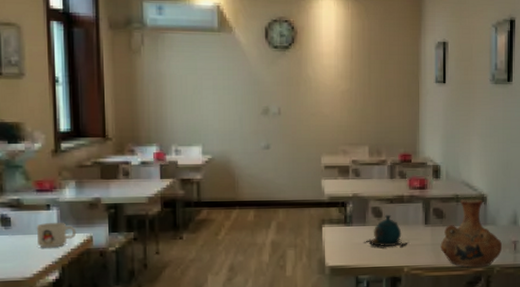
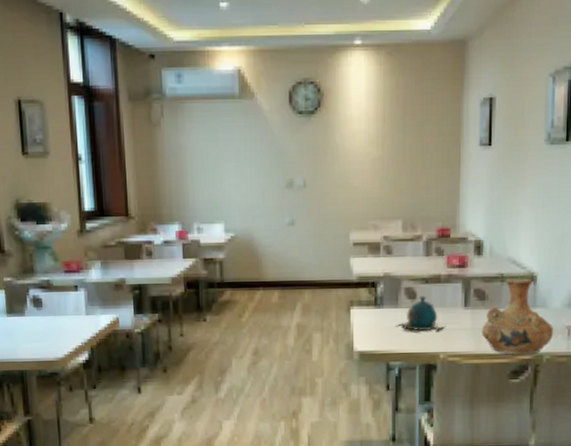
mug: present [36,222,77,248] -> none [65,303,104,329]

